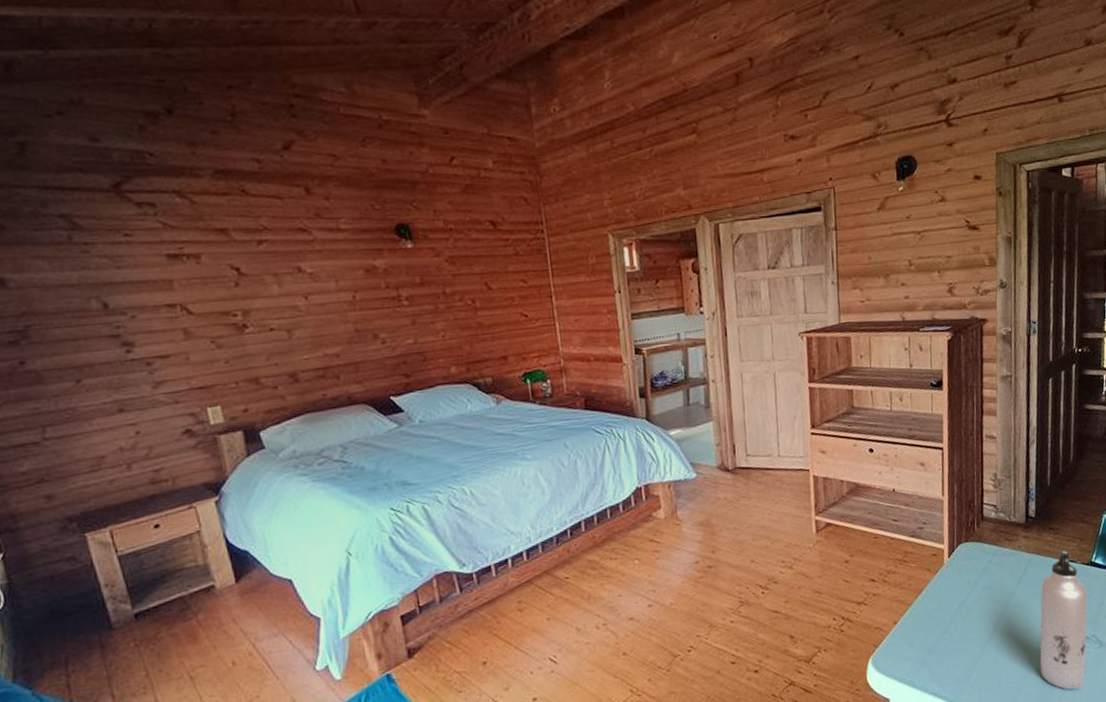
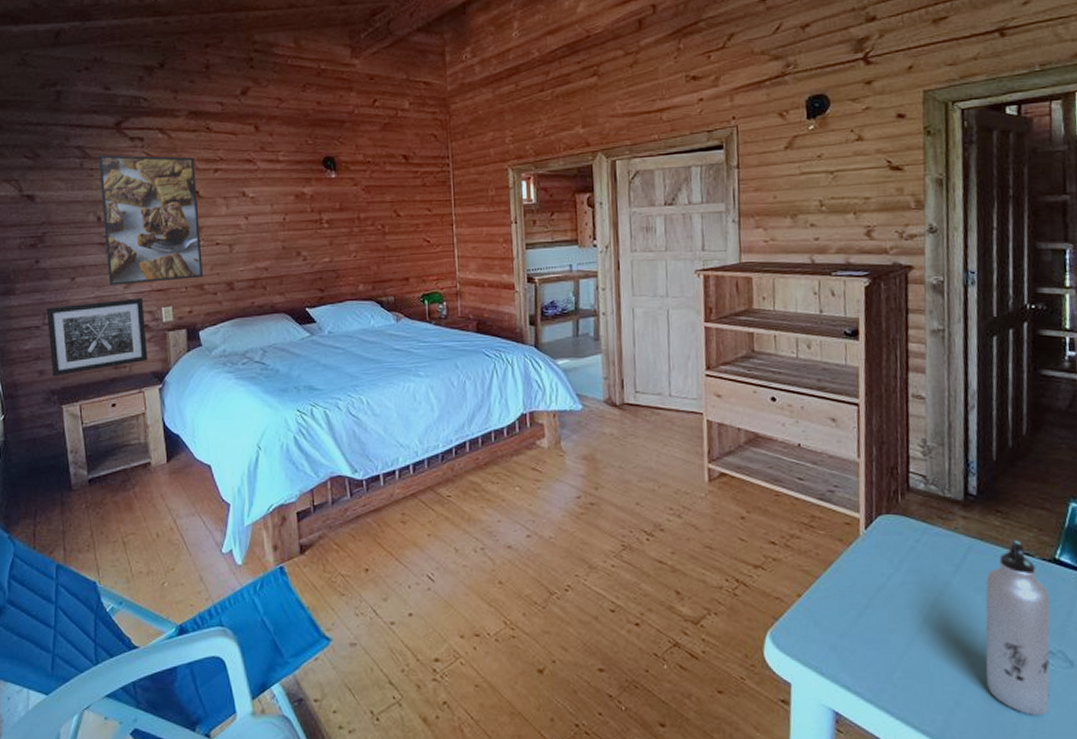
wall art: none [45,398,197,501] -> present [46,297,148,377]
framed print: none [93,225,258,386] -> present [99,155,204,285]

